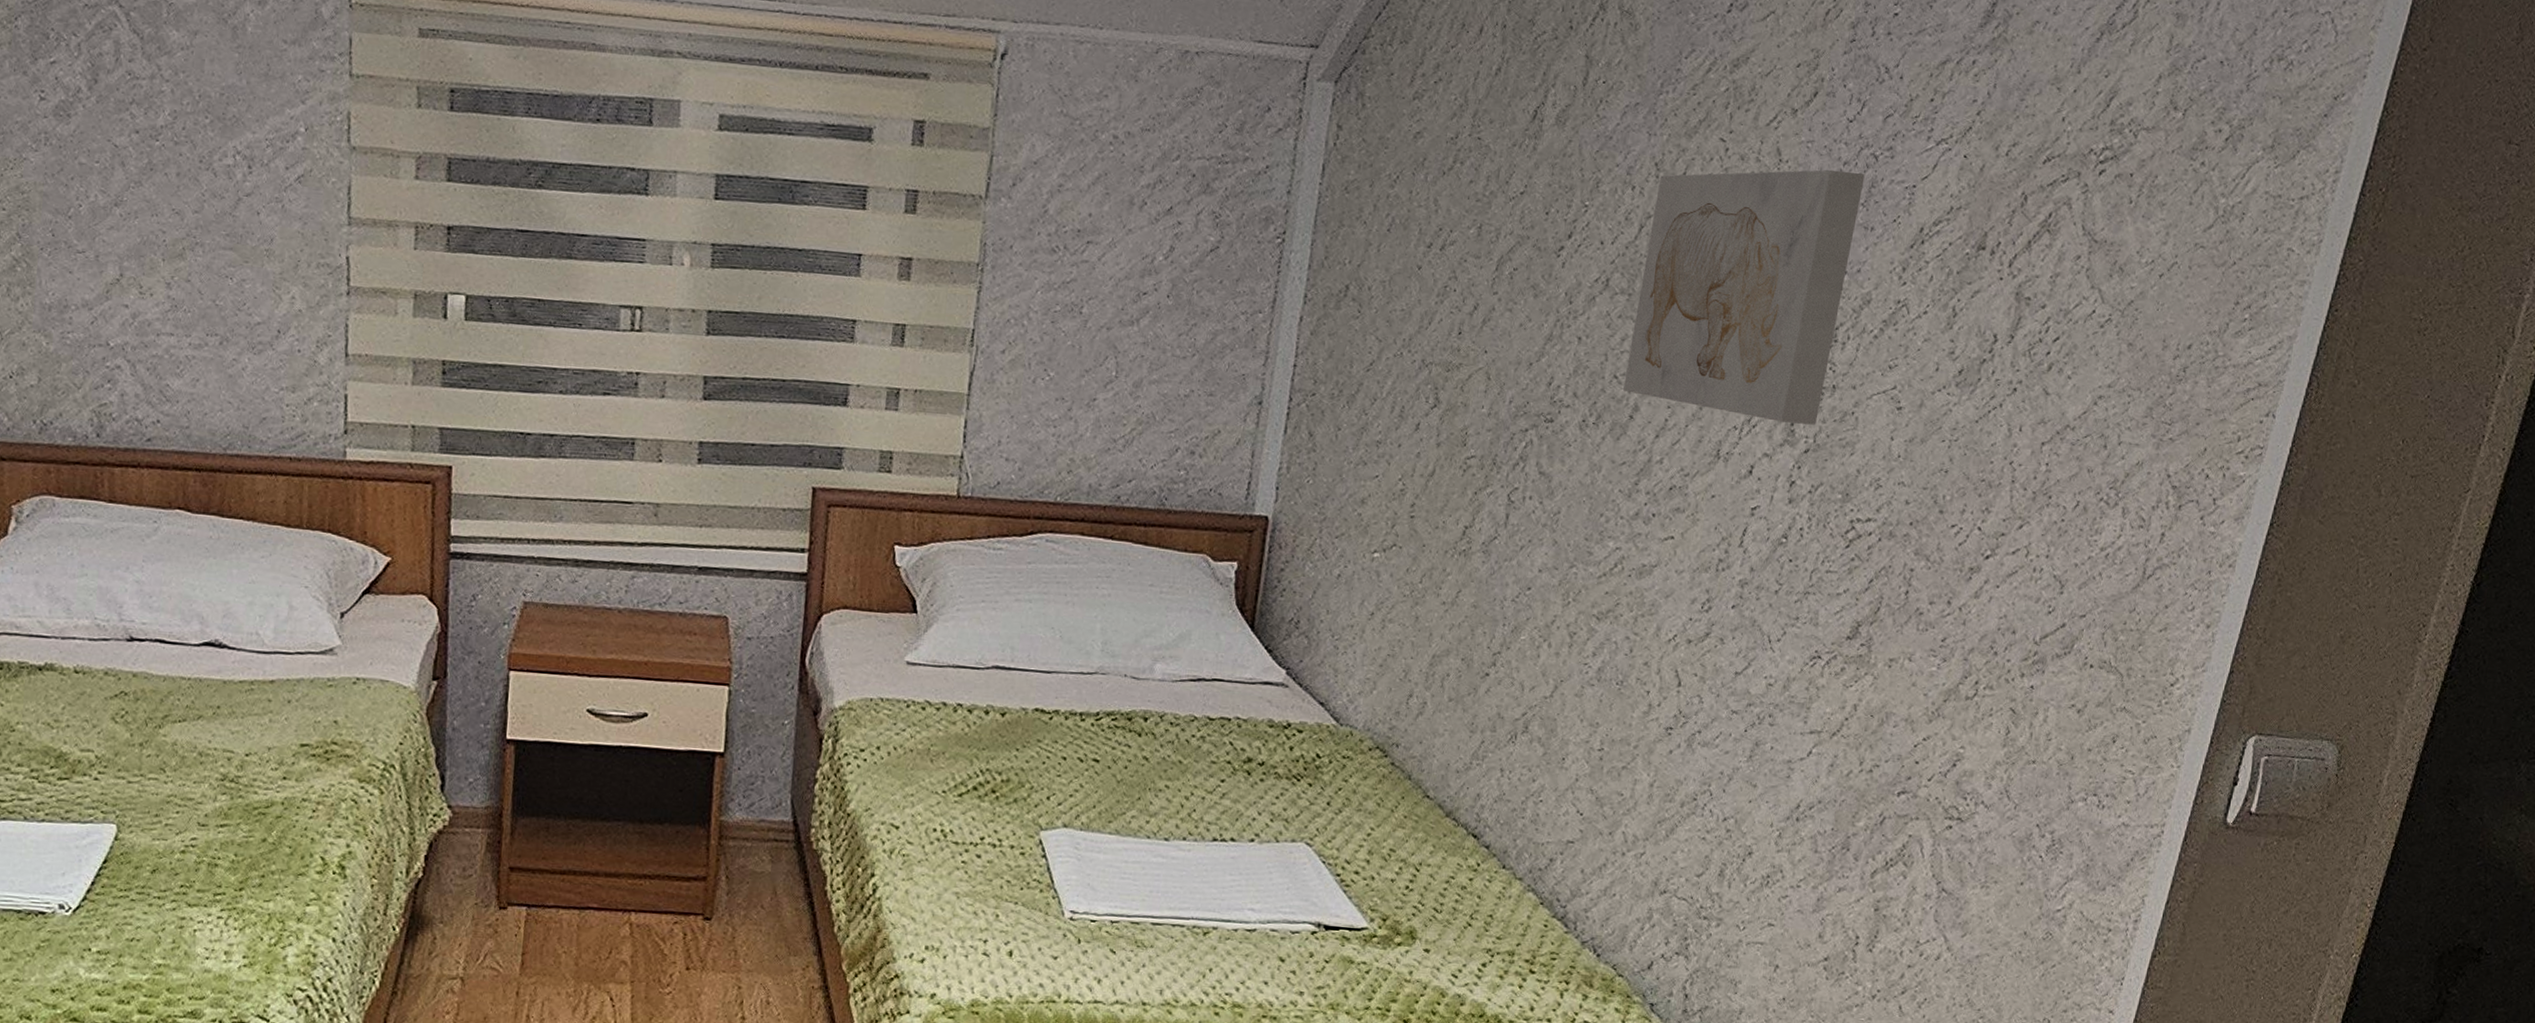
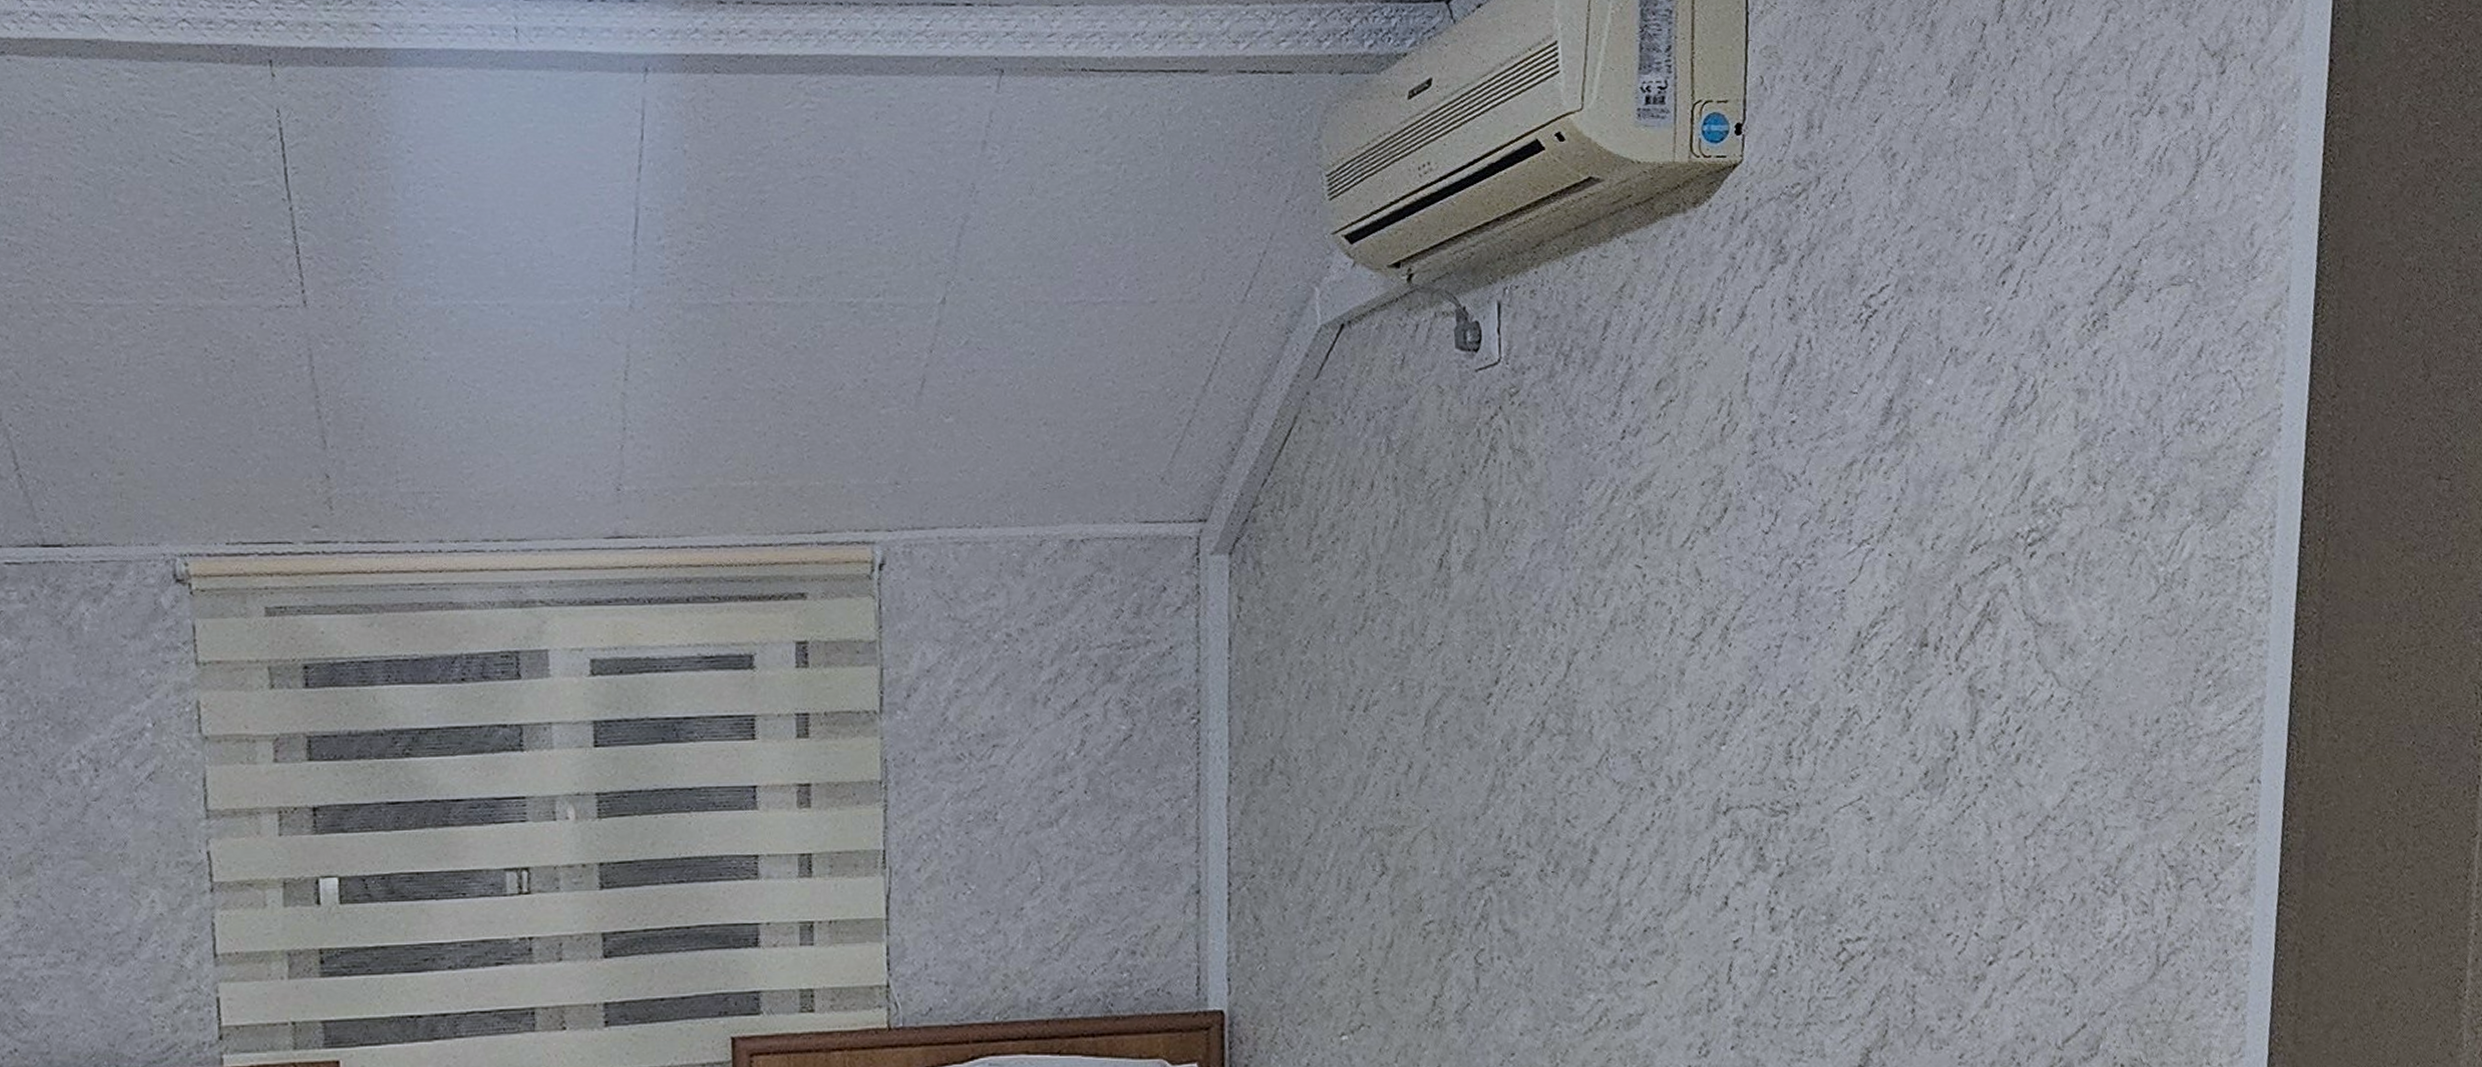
wall art: present [1623,169,1865,425] -> none [1577,583,1791,847]

